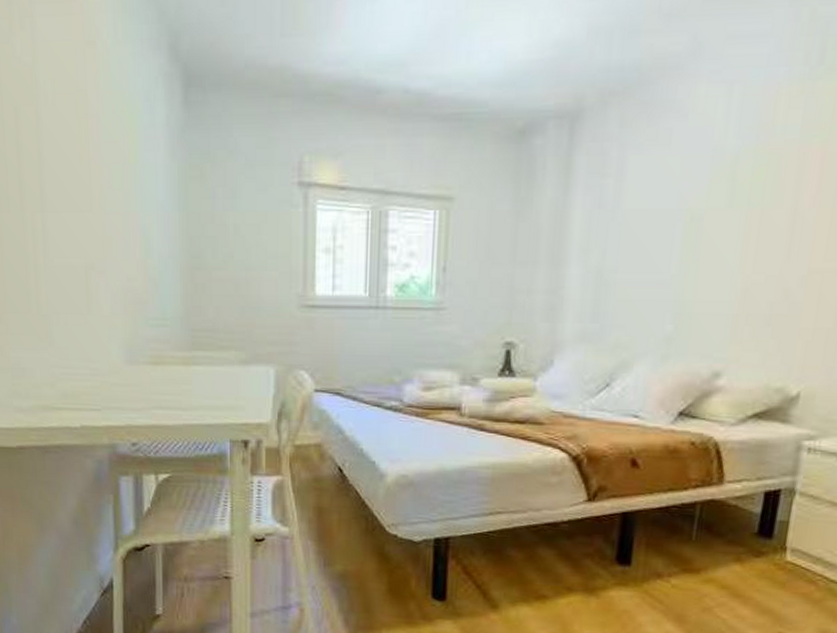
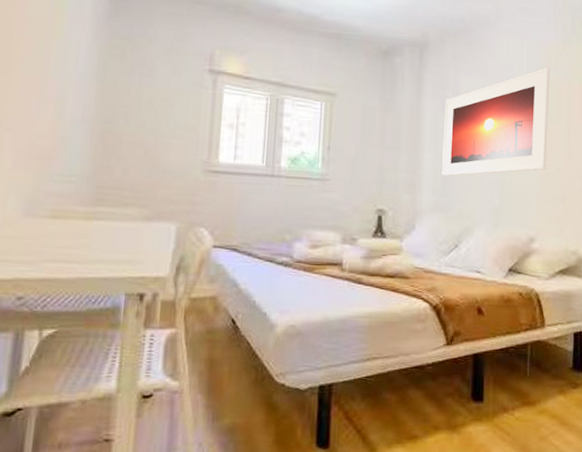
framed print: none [593,125,774,296] -> present [442,67,550,176]

